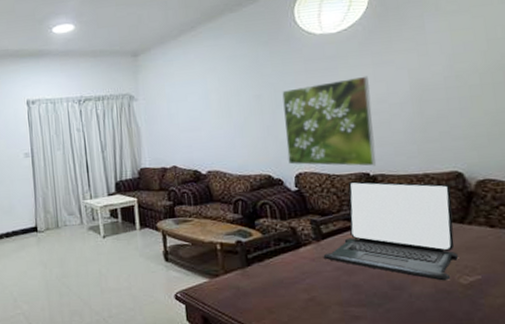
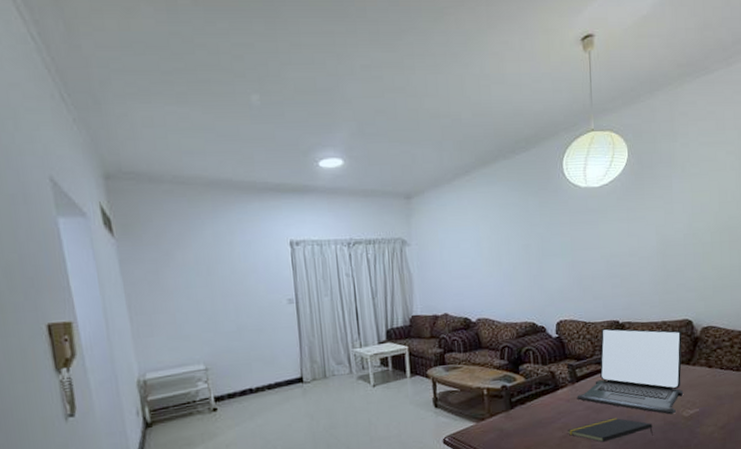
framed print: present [282,76,376,167] -> none [548,230,625,315]
notepad: none [314,281,422,308] -> present [568,417,653,442]

